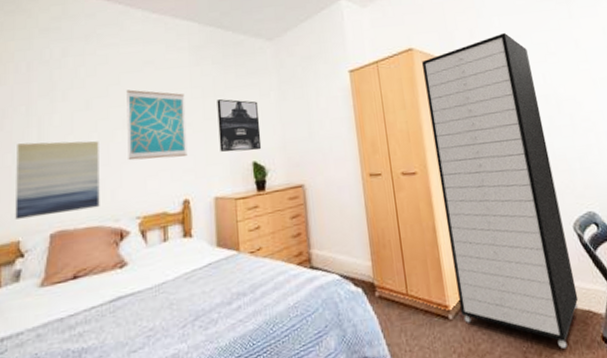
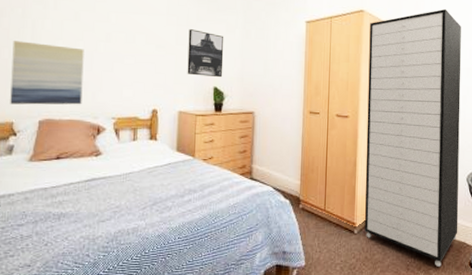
wall art: present [126,89,188,161] -> none [108,8,162,73]

